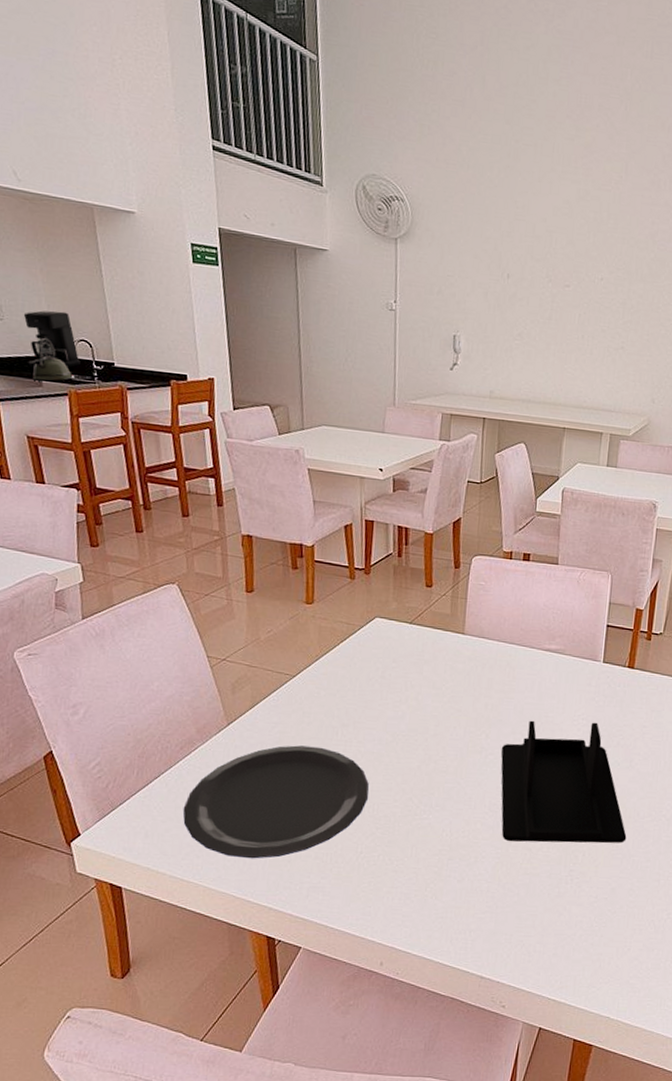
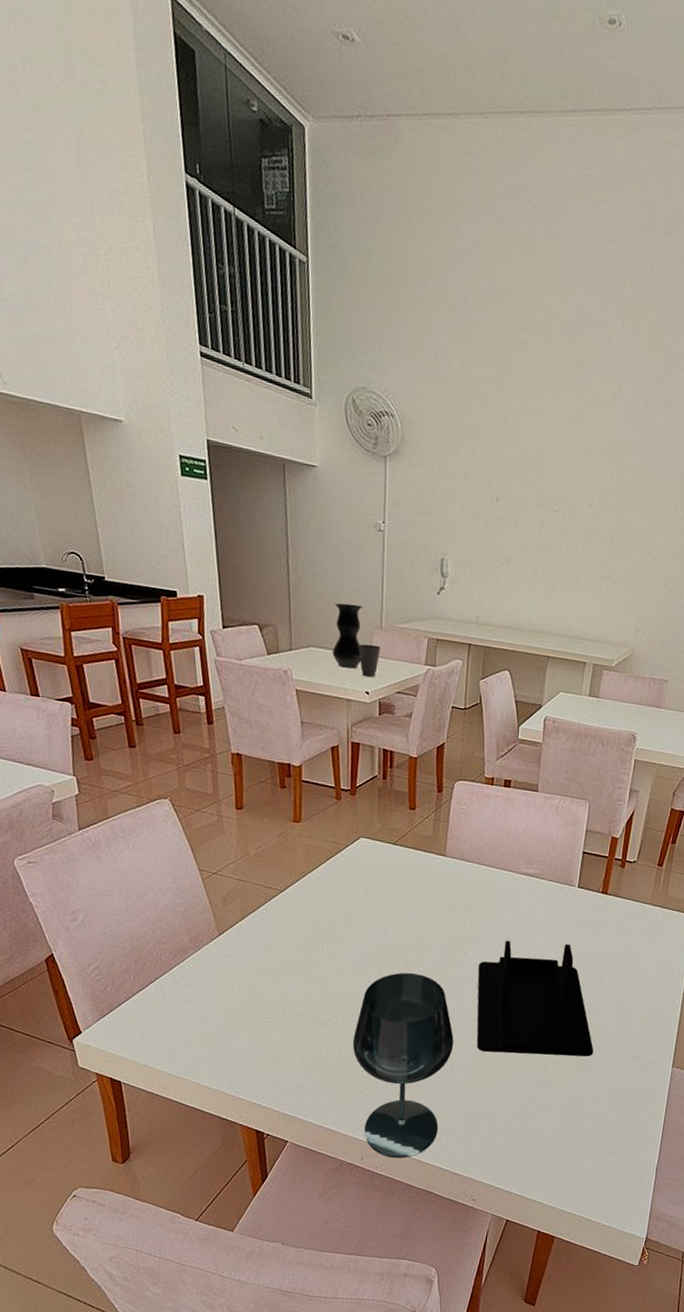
coffee maker: present [23,310,80,368] -> none [13,521,71,581]
kettle: present [33,338,73,382] -> none [24,549,65,594]
plate: present [183,745,370,859] -> none [177,956,353,1060]
vase: none [345,381,375,446] -> present [333,603,363,669]
wine glass: none [369,758,478,963] -> present [352,972,454,1159]
cup: none [371,421,394,455] -> present [358,644,381,678]

